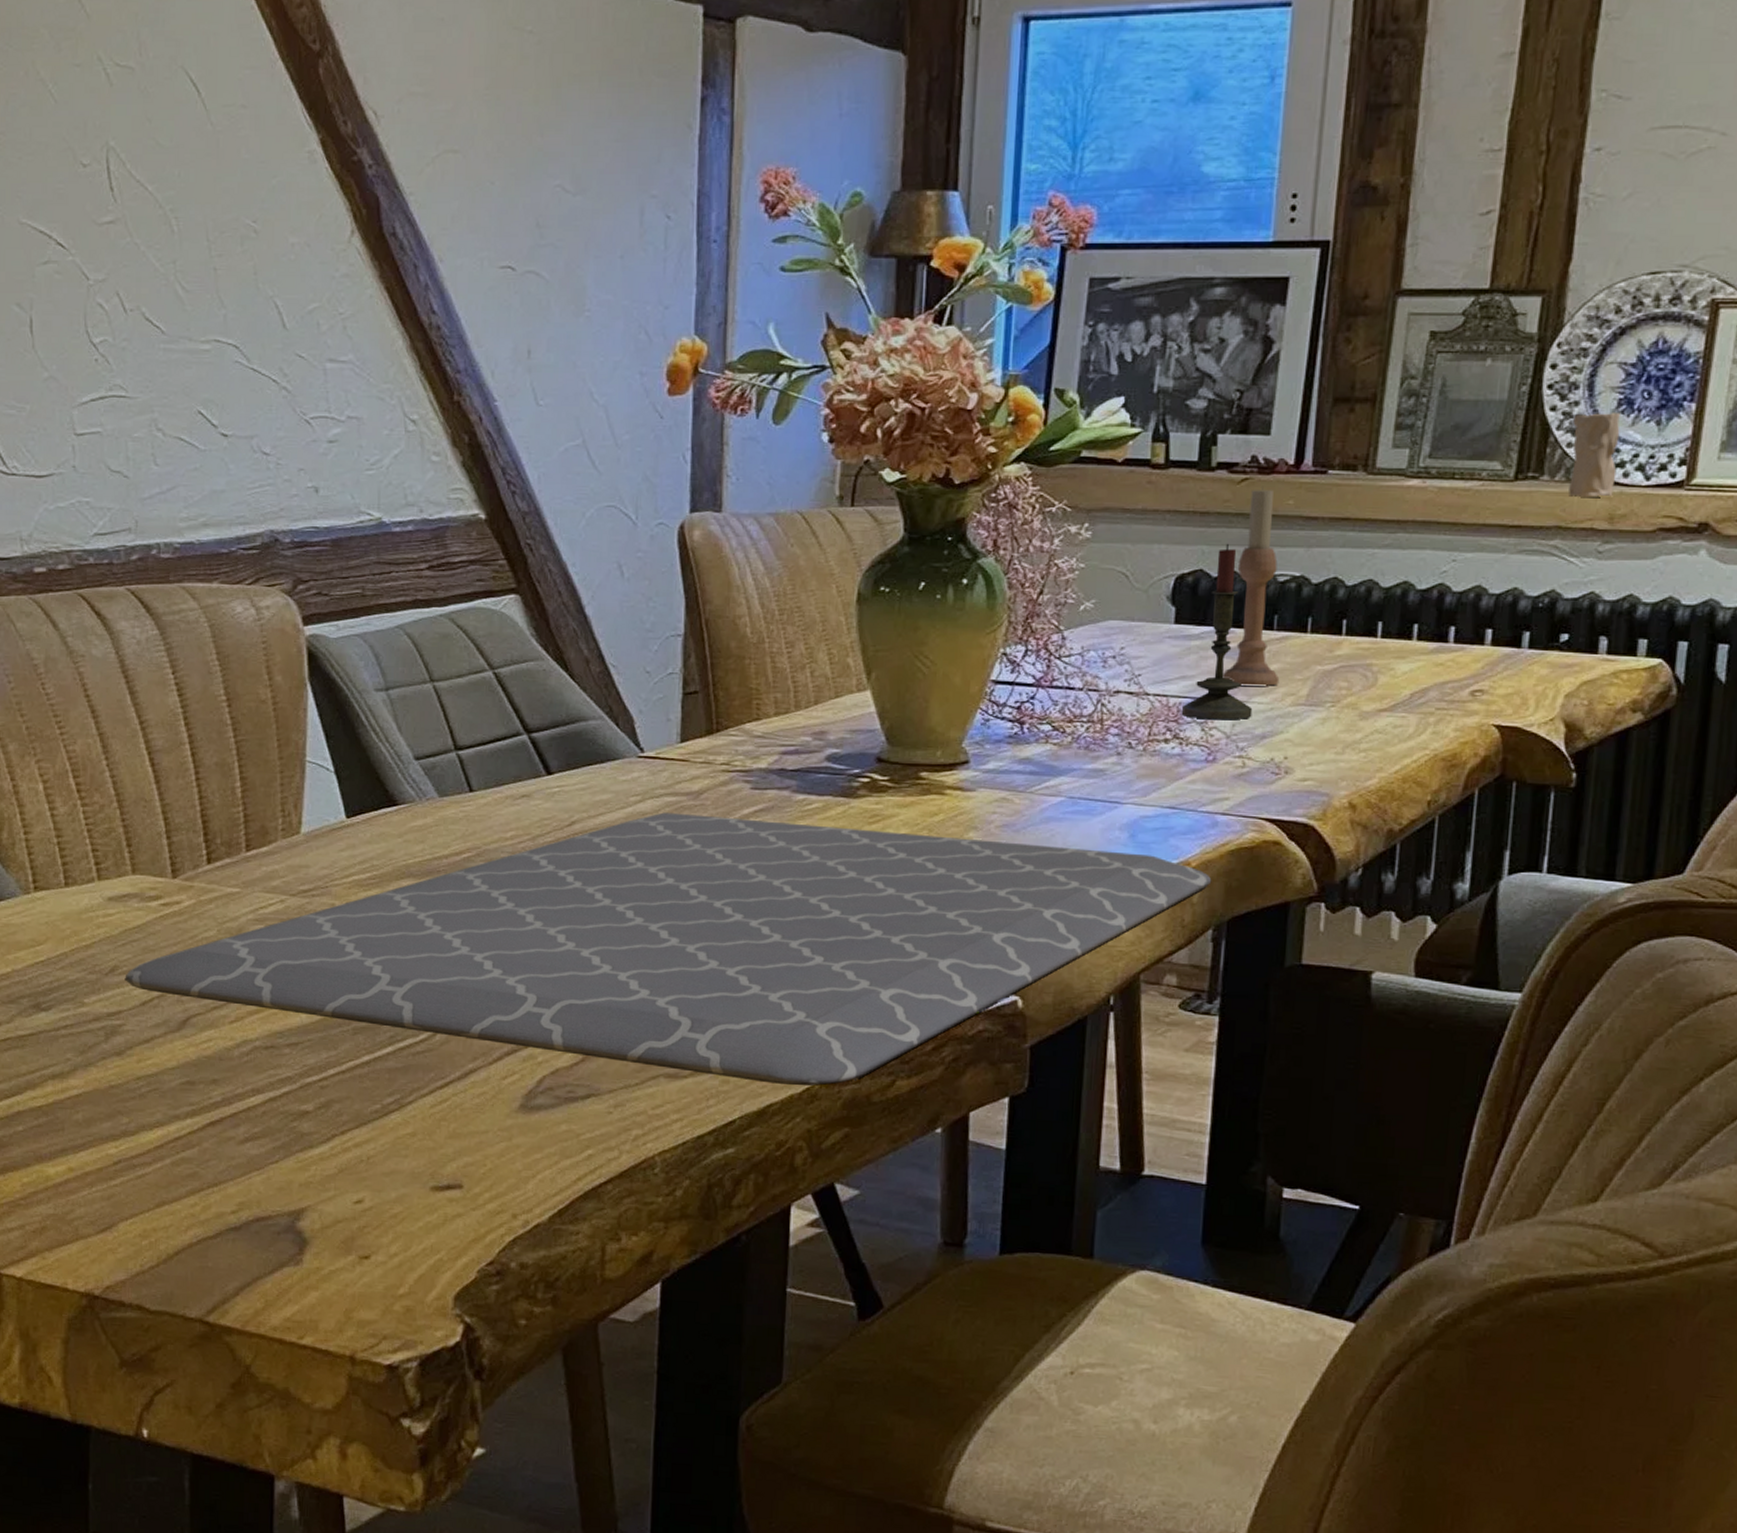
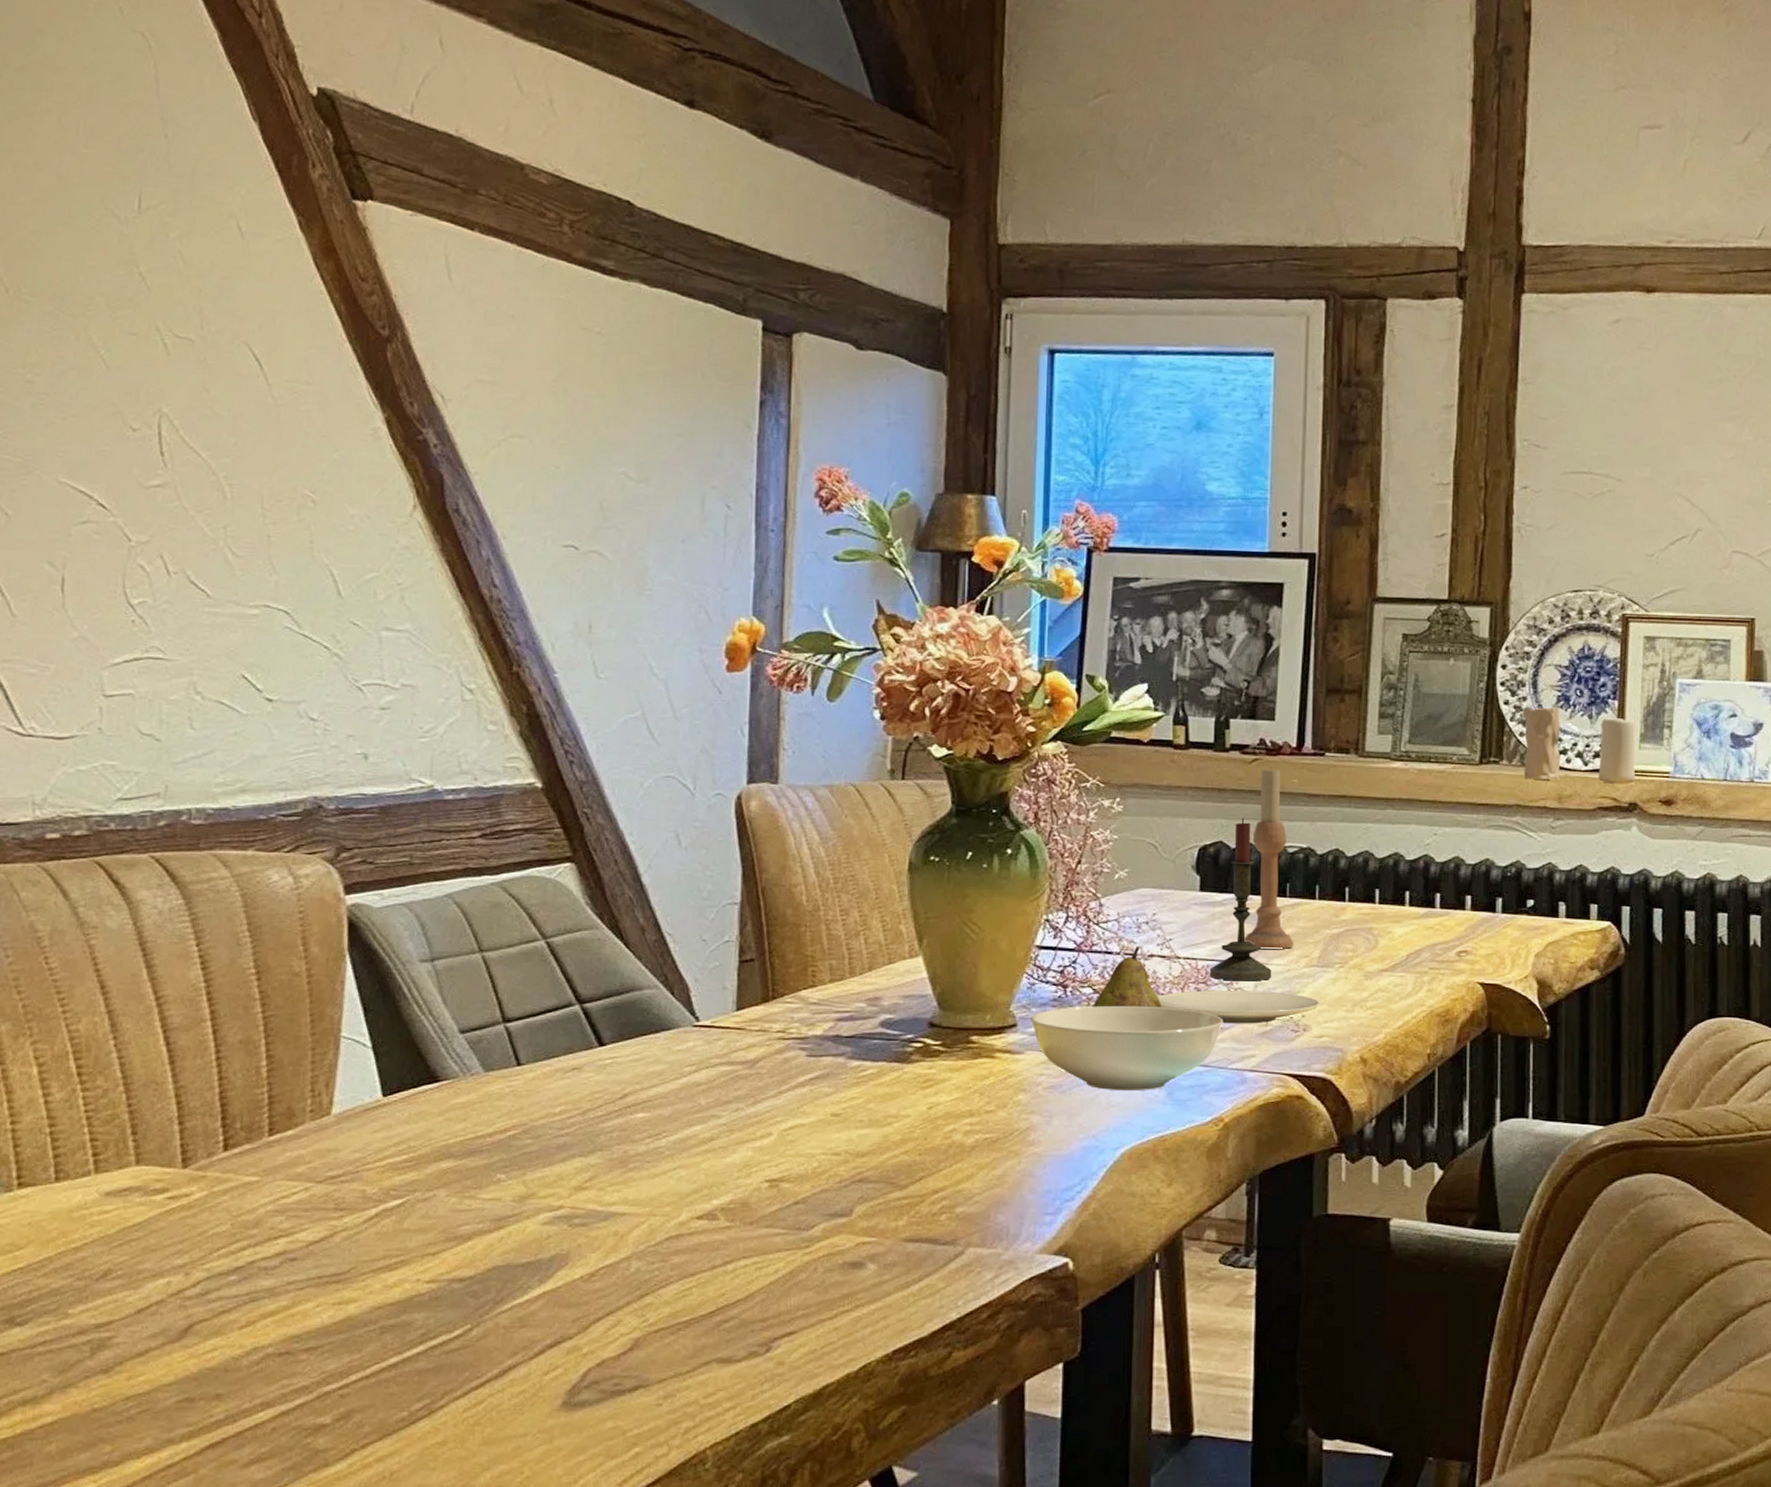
placemat: present [125,812,1212,1086] -> none [118,1082,1244,1364]
bowl: none [983,743,1195,832] -> present [1030,1005,1224,1090]
fruit: none [1051,682,1128,747] -> present [1092,947,1163,1008]
plate: none [1122,729,1305,765] -> present [1157,990,1319,1024]
candle: none [1662,424,1717,501] -> present [1599,718,1636,784]

